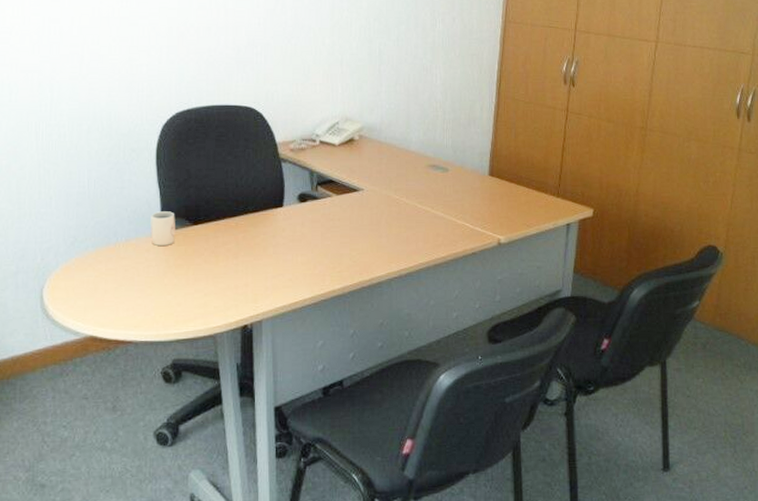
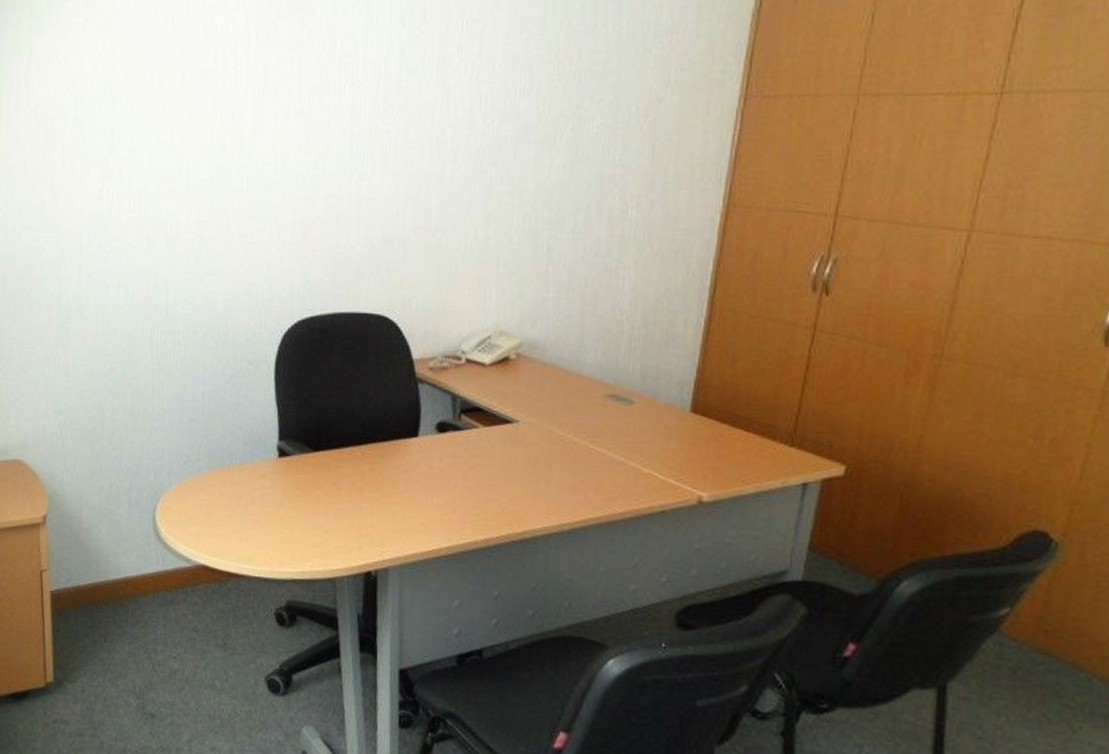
mug: present [150,211,176,246] -> none [267,433,295,473]

